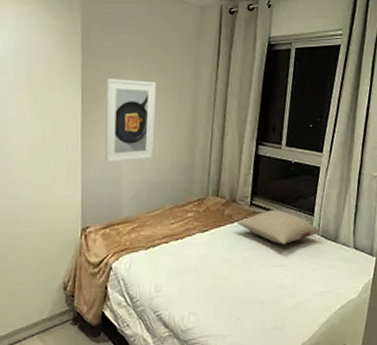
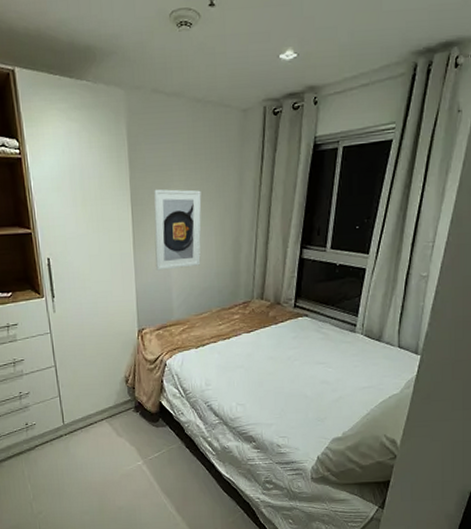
pillow: present [236,210,320,244] -> none [280,311,364,344]

